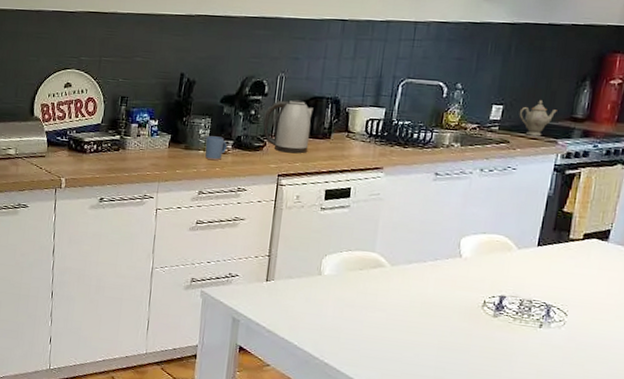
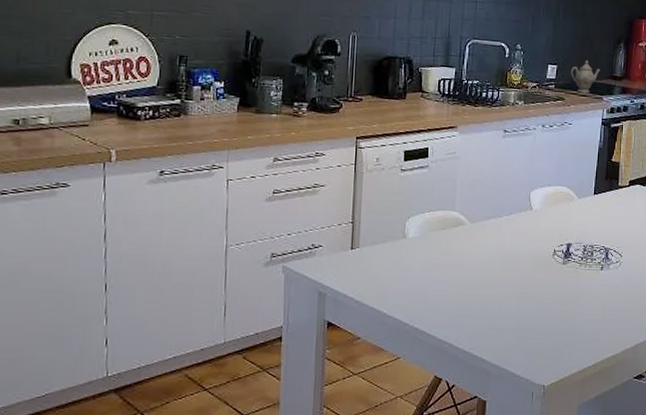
mug: present [205,136,227,161] -> none [278,98,301,125]
kettle: present [263,99,314,154] -> none [338,59,387,115]

